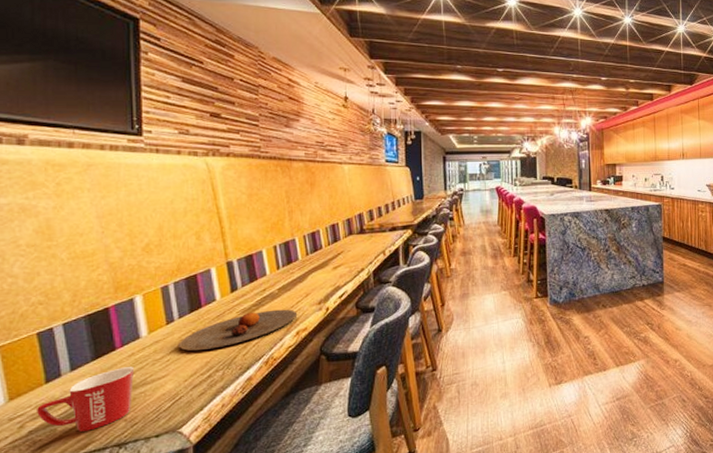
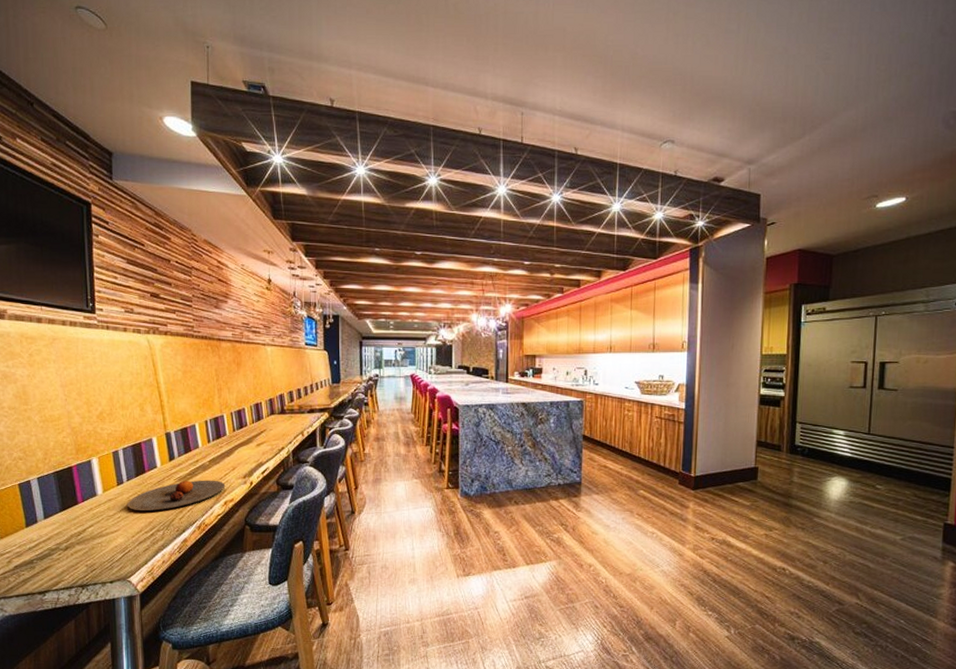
mug: present [37,367,135,432] -> none [20,520,93,571]

